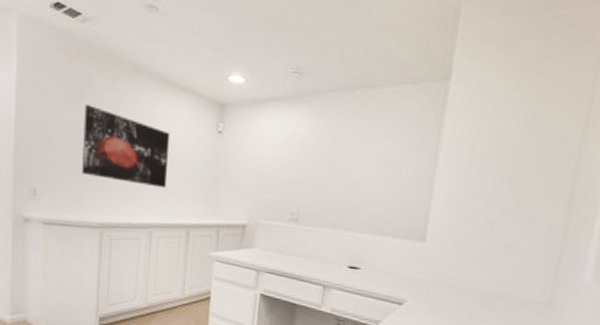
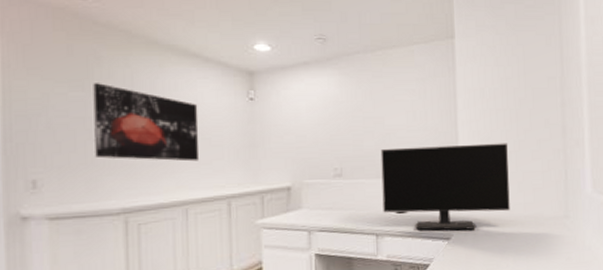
monitor: none [334,199,492,299] -> present [380,143,510,231]

